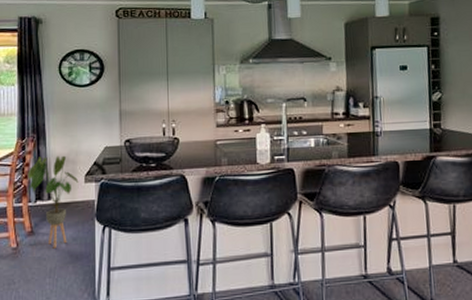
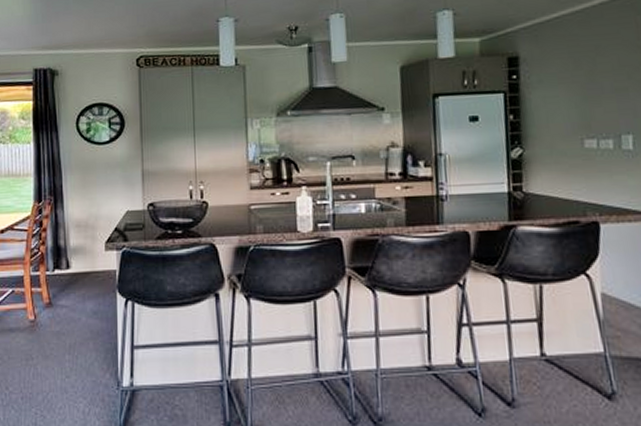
house plant: present [26,155,79,249] -> none [44,220,99,322]

